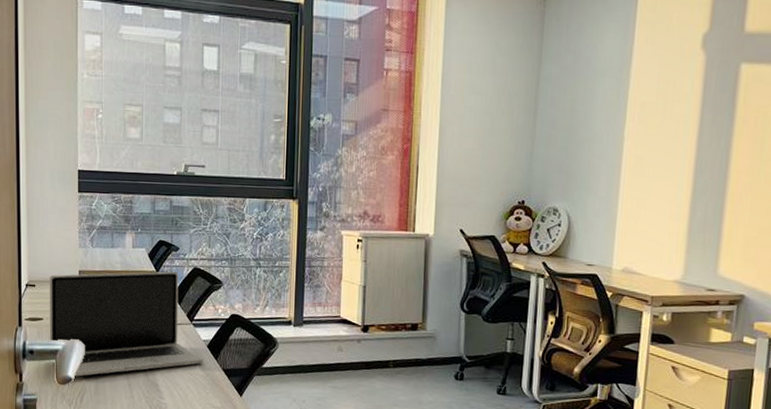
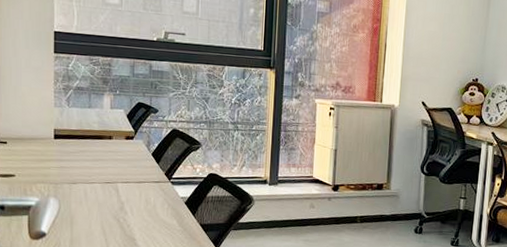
laptop: present [49,271,204,377] -> none [21,132,182,232]

